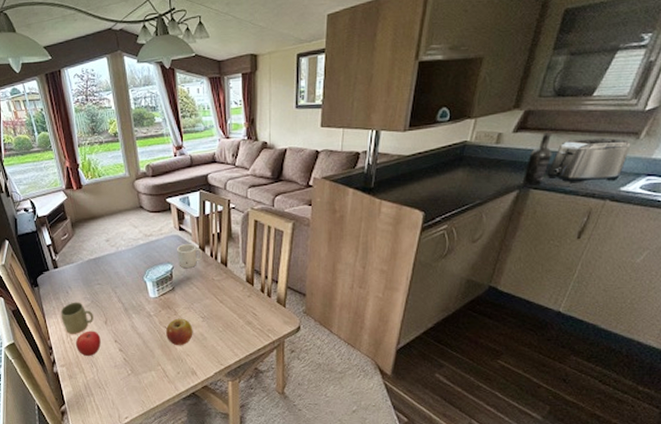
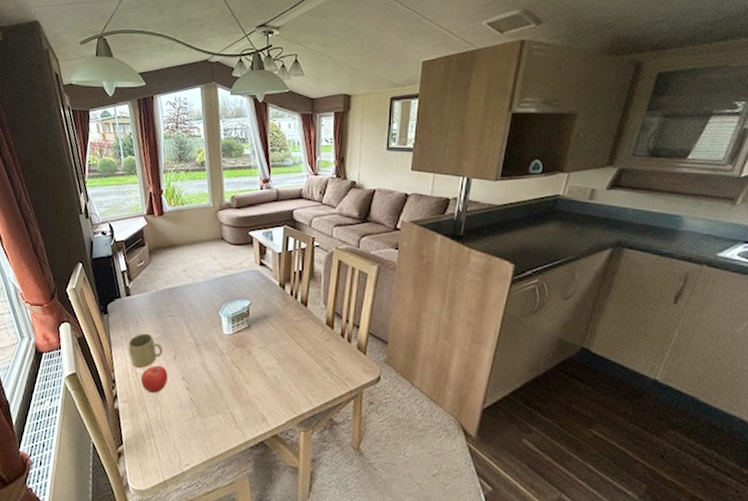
fruit: present [166,318,193,346] -> none [238,358,267,389]
mug: present [177,243,203,269] -> none [256,279,283,306]
wine bottle: present [522,132,552,186] -> none [616,192,647,245]
toaster: present [547,137,631,183] -> none [641,201,727,246]

